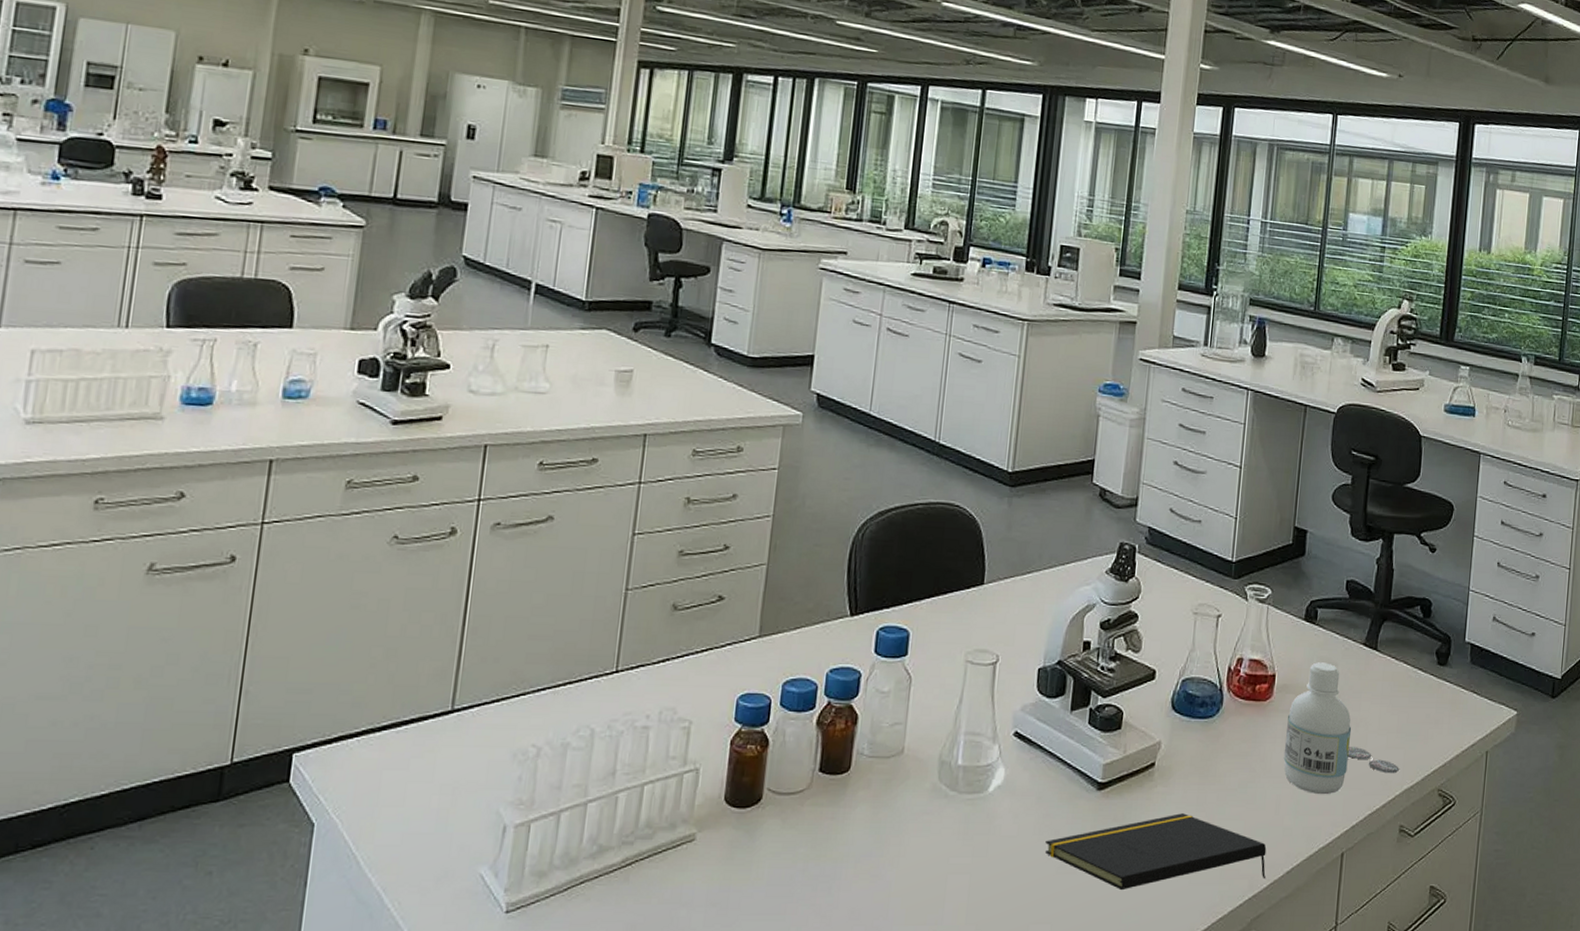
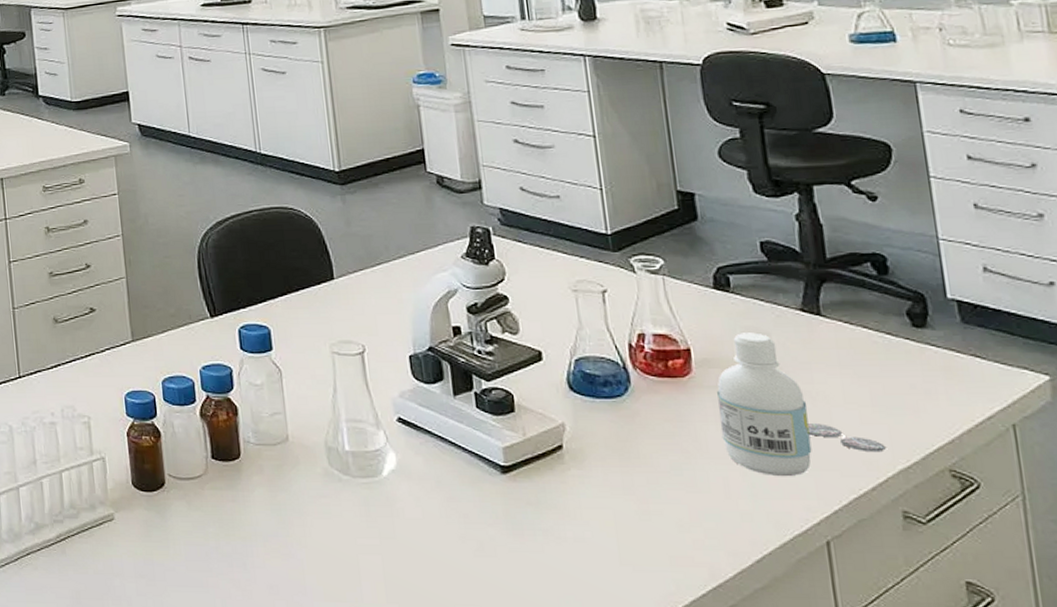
notepad: present [1044,813,1267,891] -> none [455,497,731,576]

